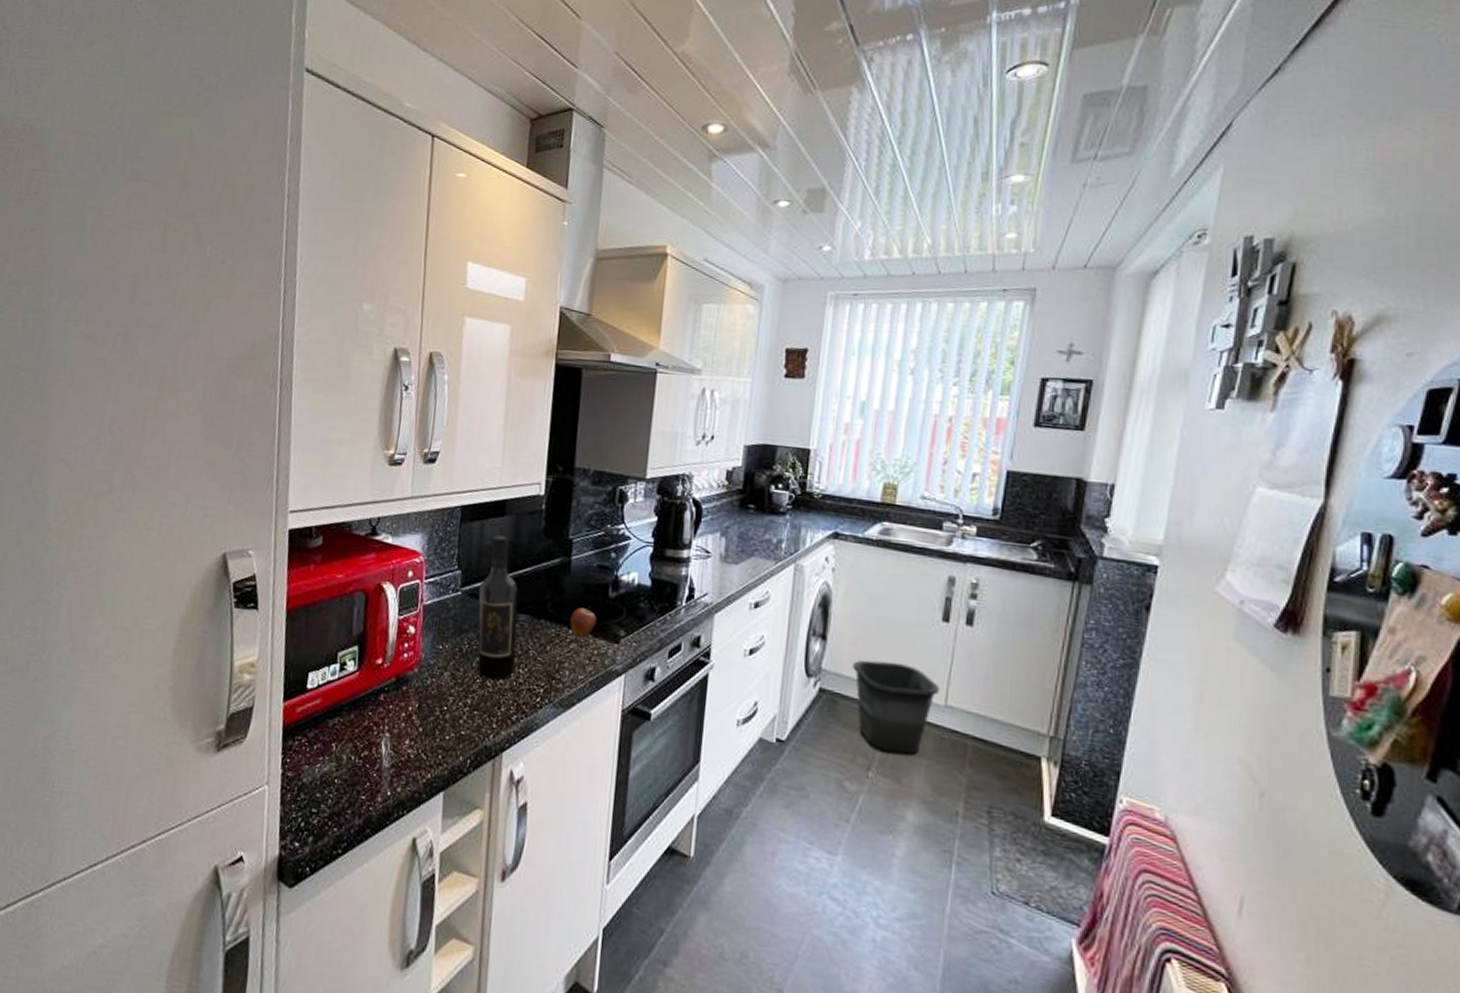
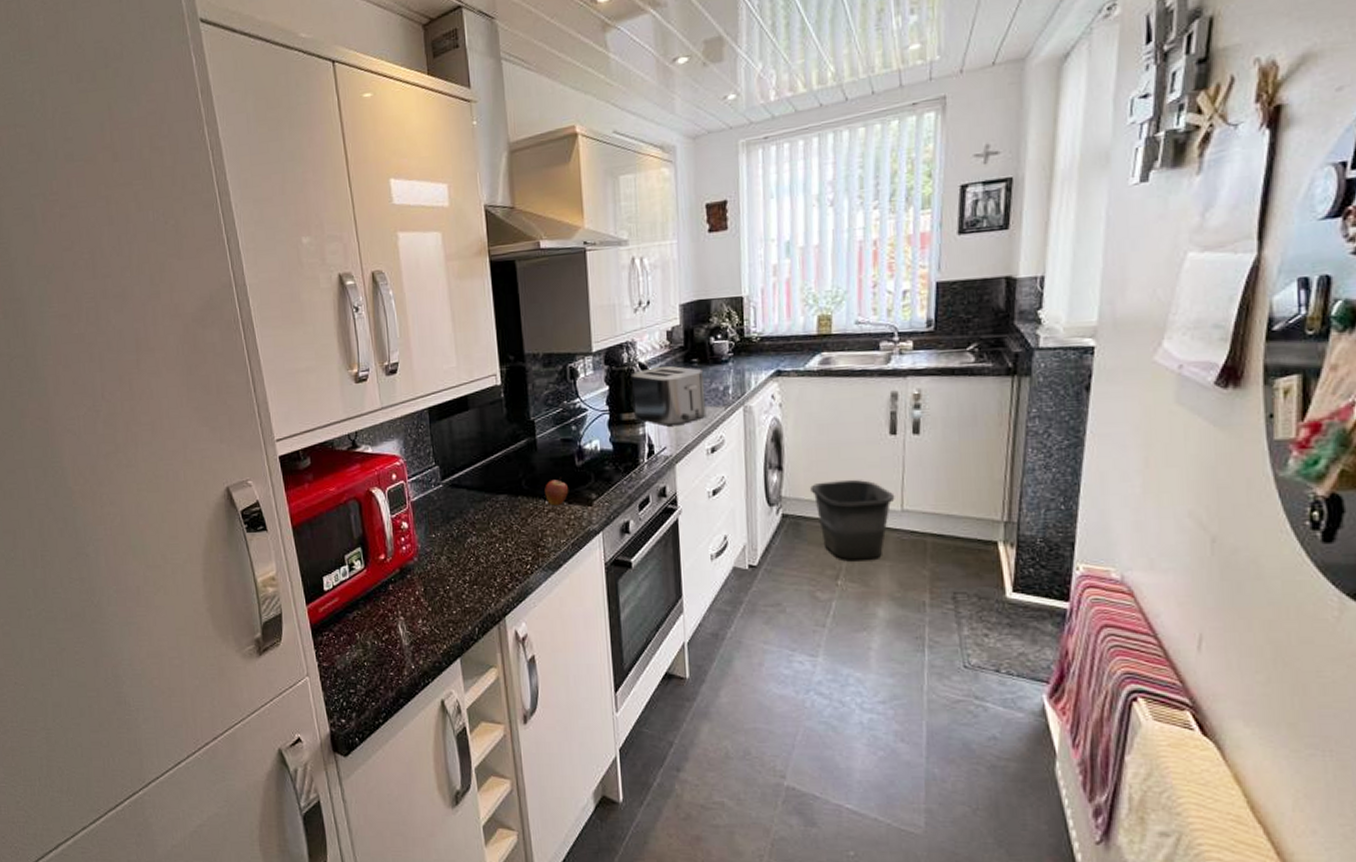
wine bottle: present [477,535,518,680] -> none [457,428,504,556]
toaster: none [679,506,759,573] -> present [630,366,707,427]

